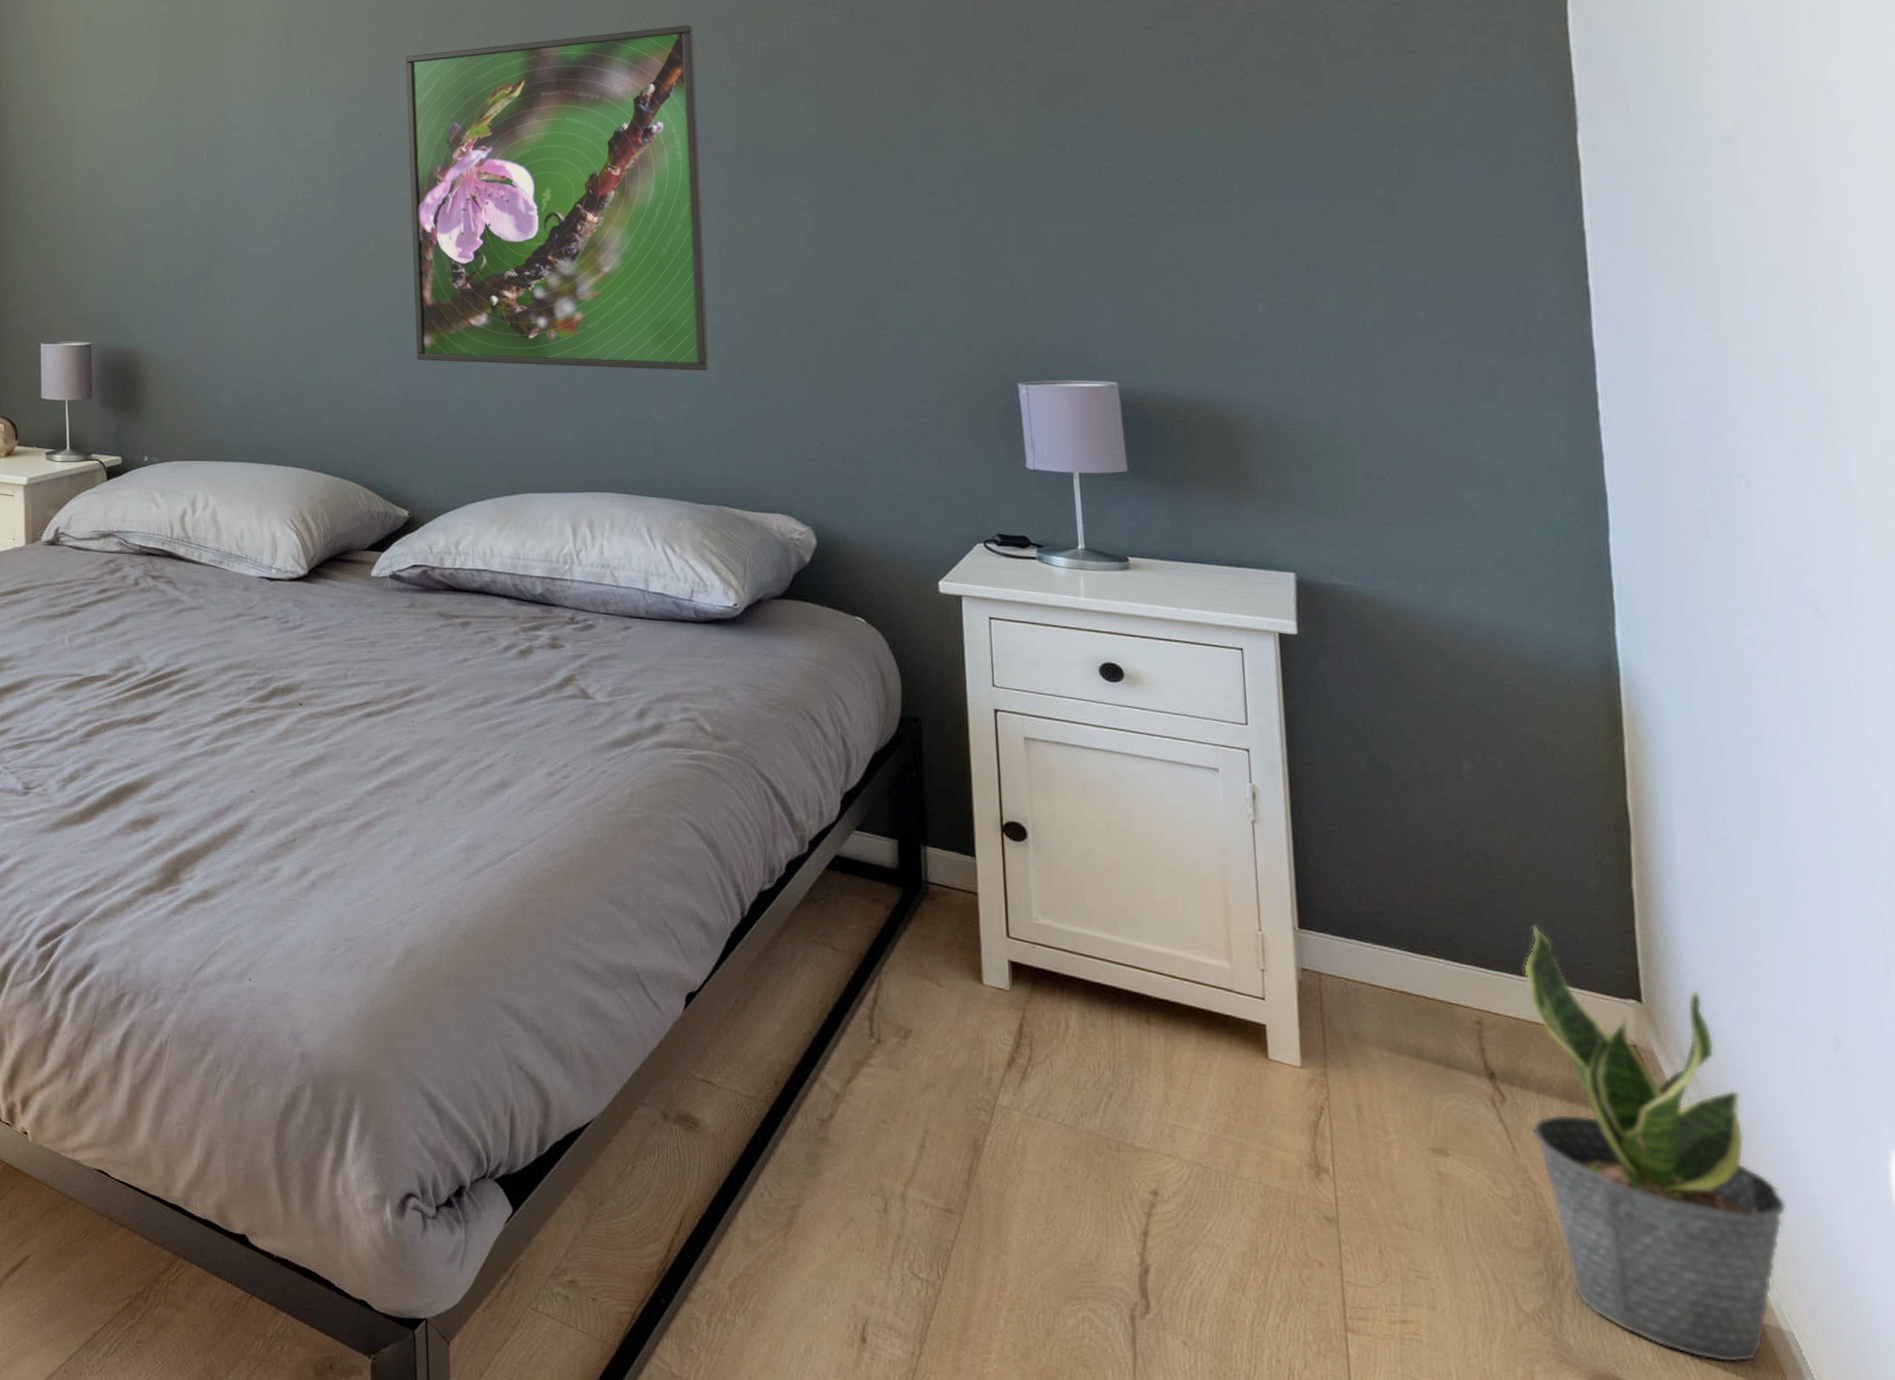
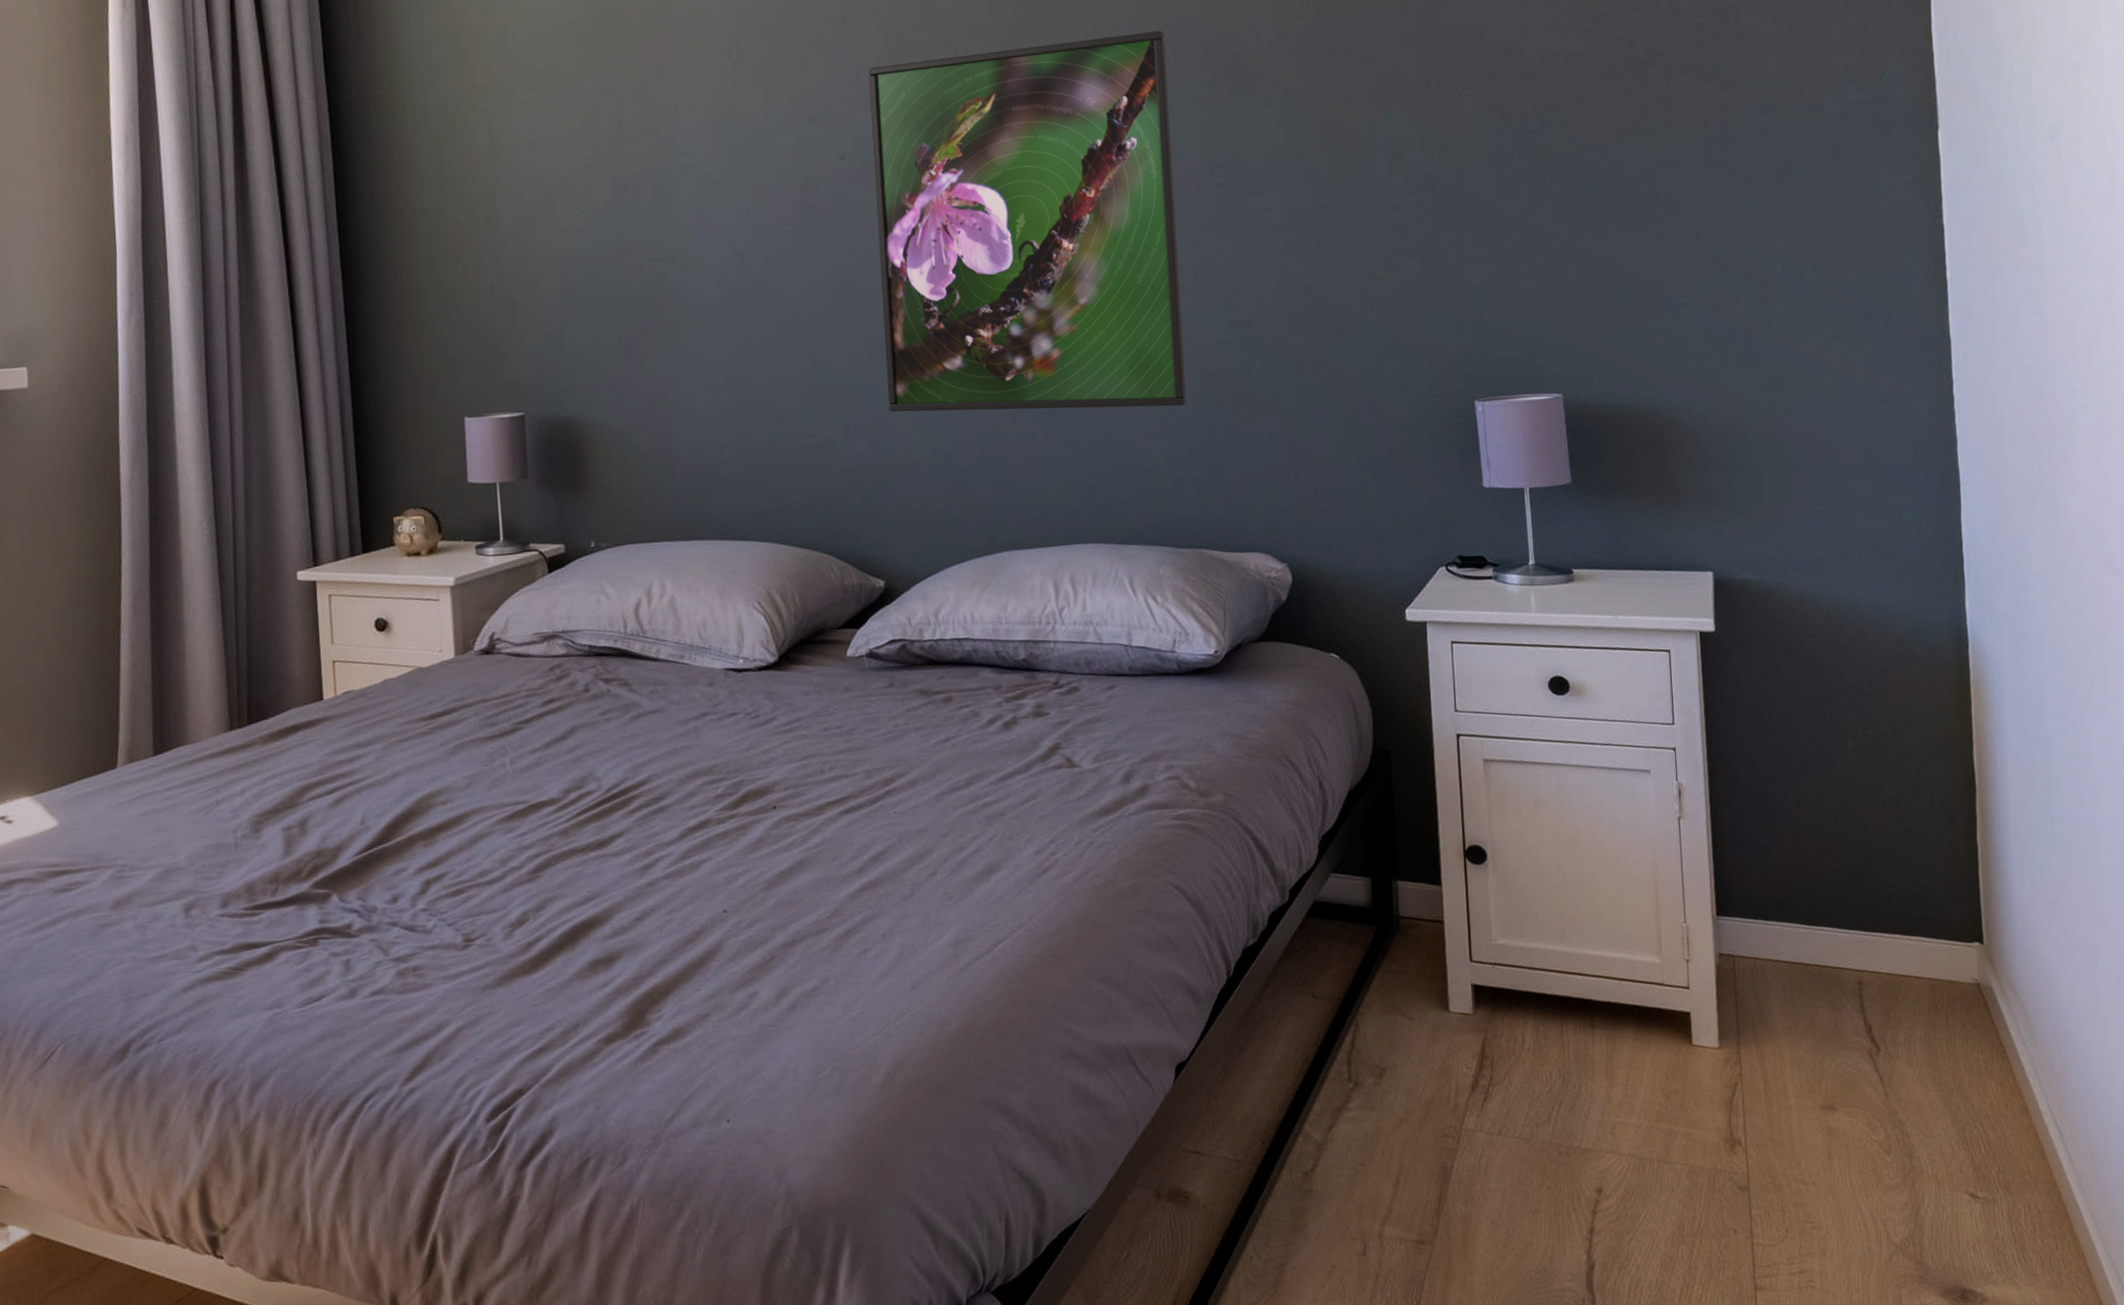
potted plant: present [1522,926,1787,1363] -> none [1893,885,2088,1257]

